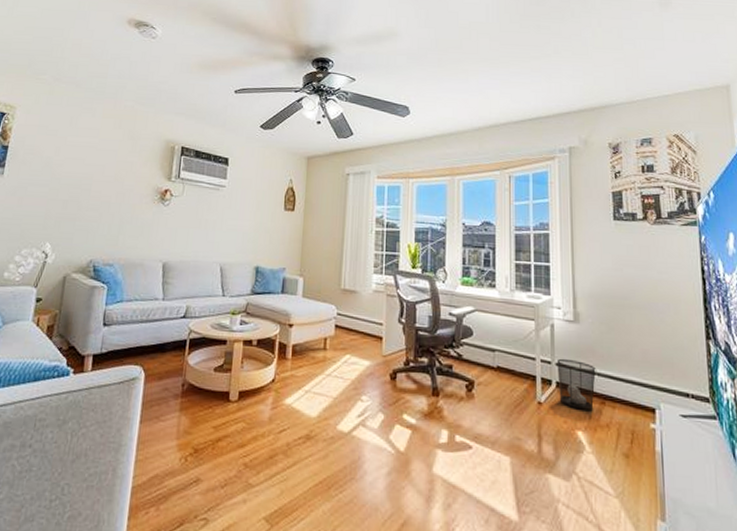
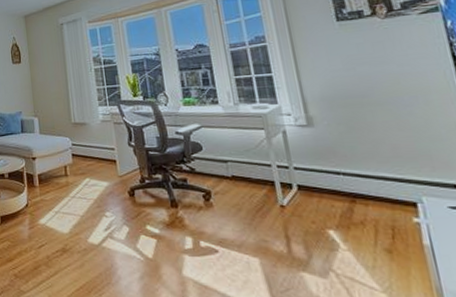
waste bin: present [556,358,596,410] -> none [294,162,343,209]

